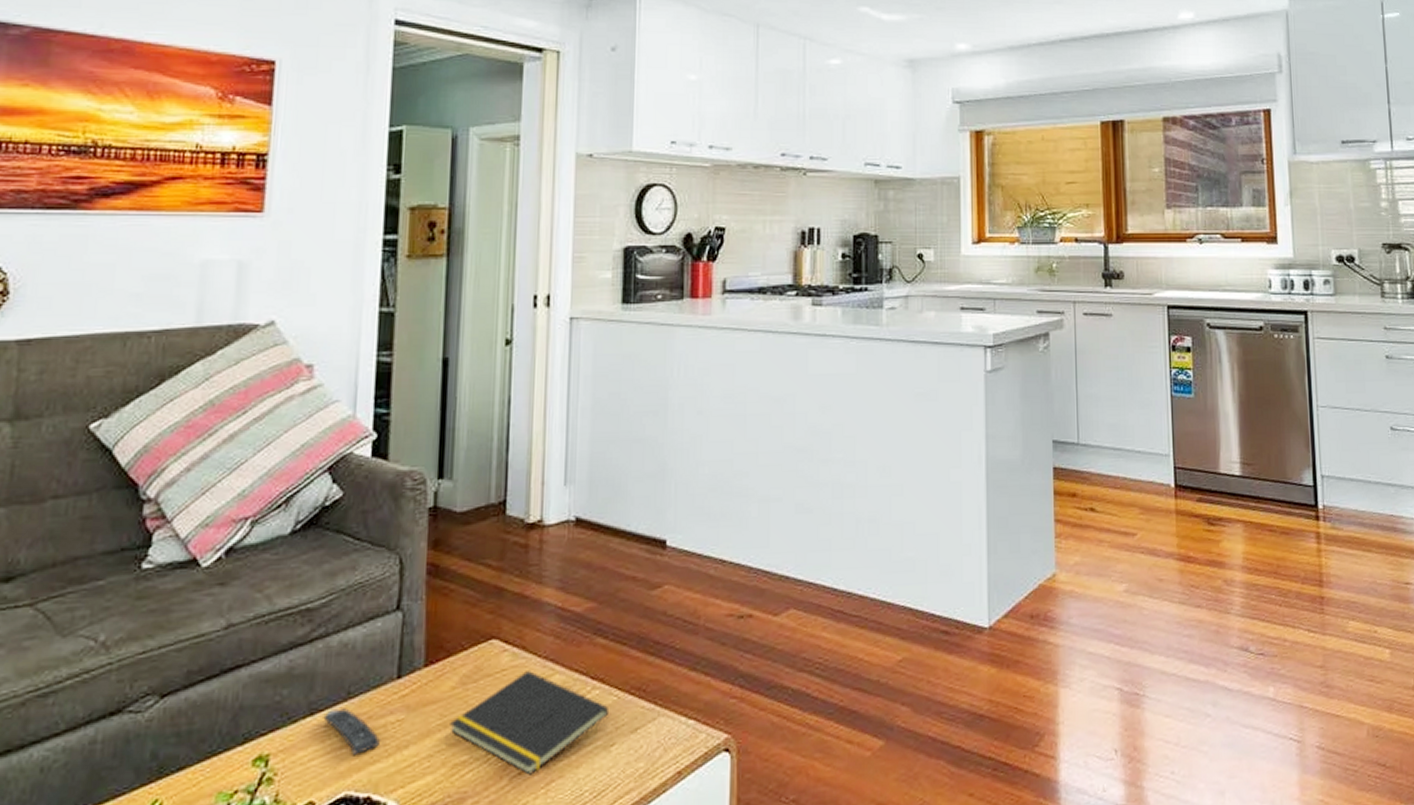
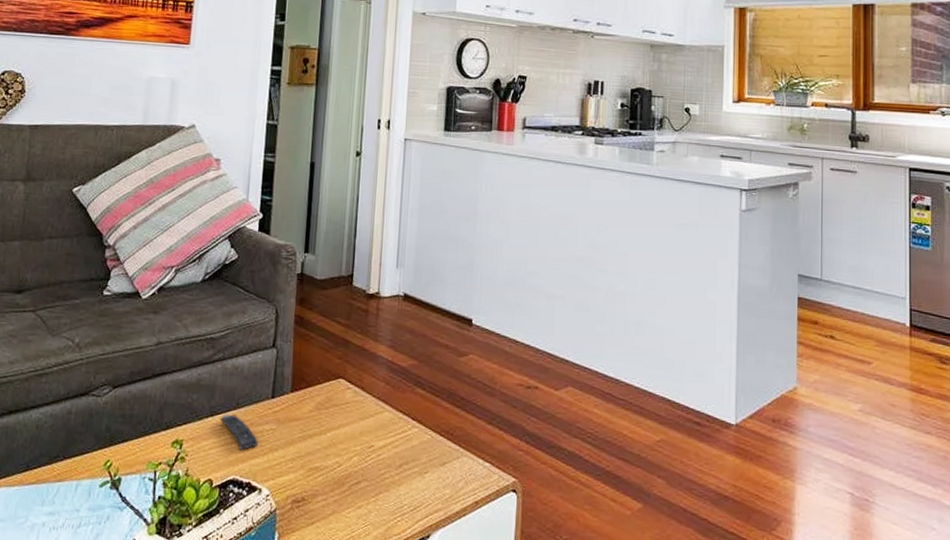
notepad: present [450,671,610,775] -> none [307,406,425,486]

